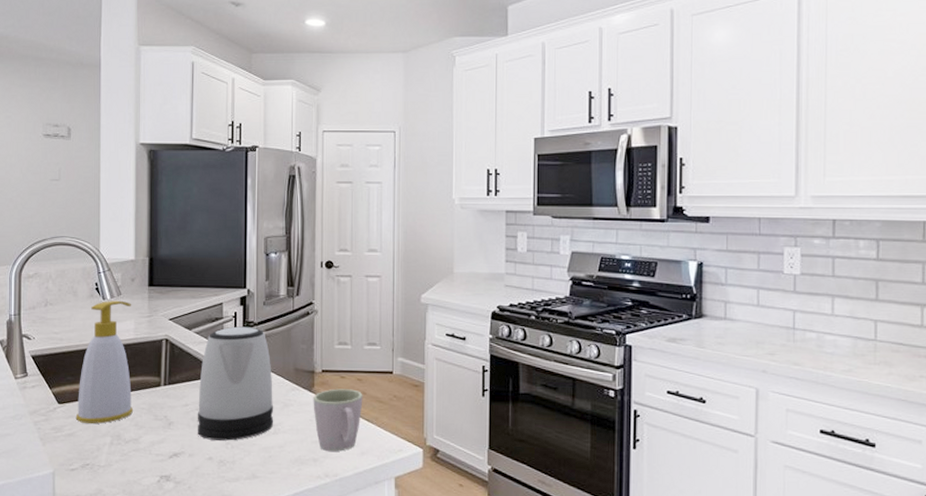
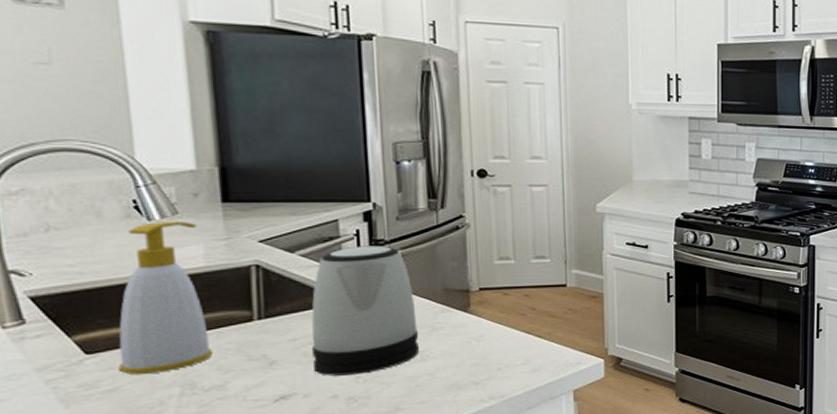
mug: present [313,388,363,452] -> none [469,306,532,373]

